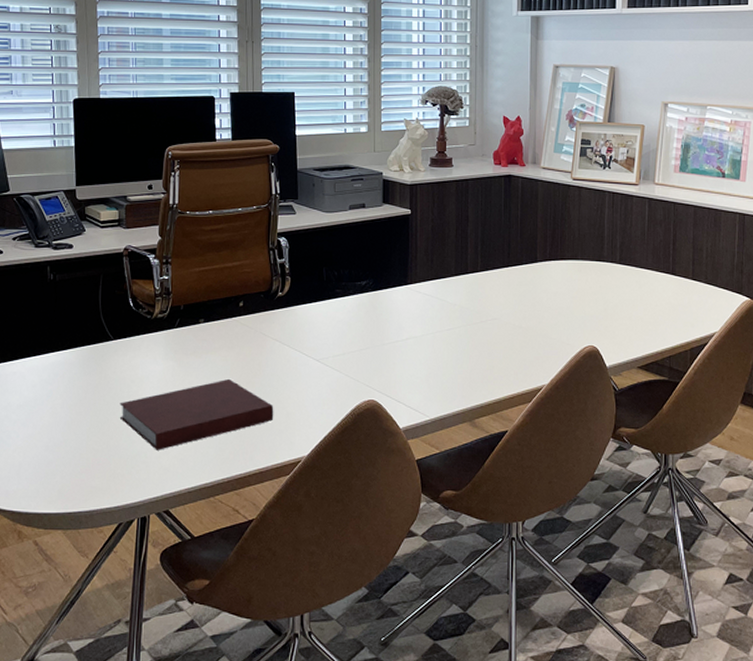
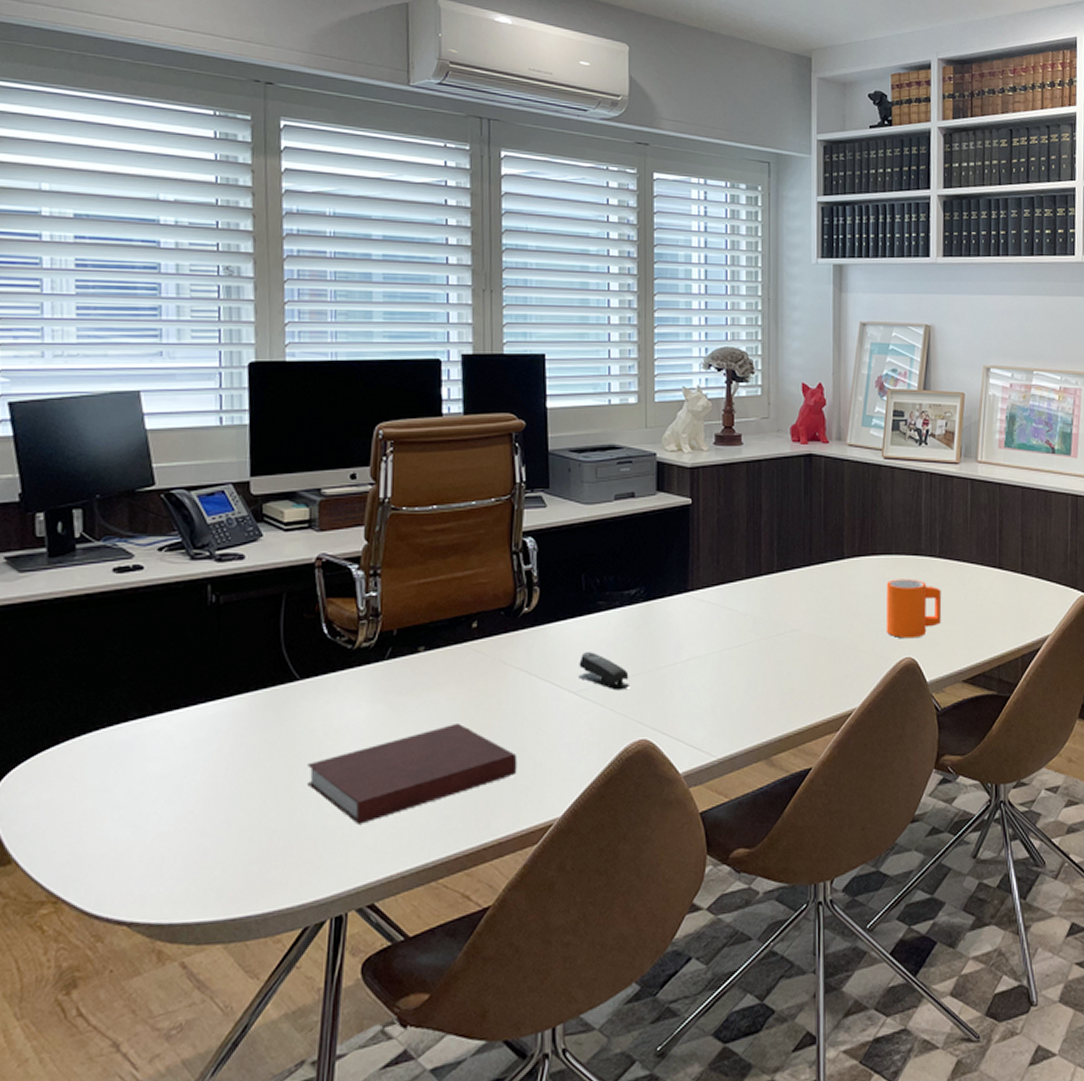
stapler: none [321,329,361,360] -> present [579,652,631,691]
mug: none [572,280,621,330] -> present [885,578,942,639]

